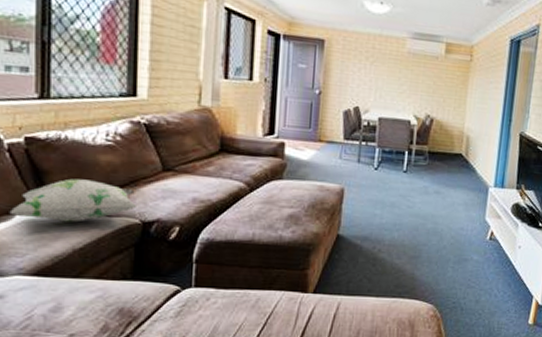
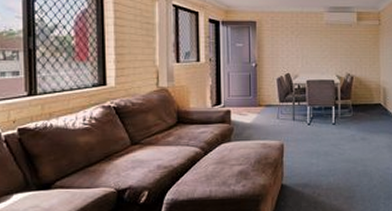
decorative pillow: present [9,178,138,223] -> none [8,159,112,197]

